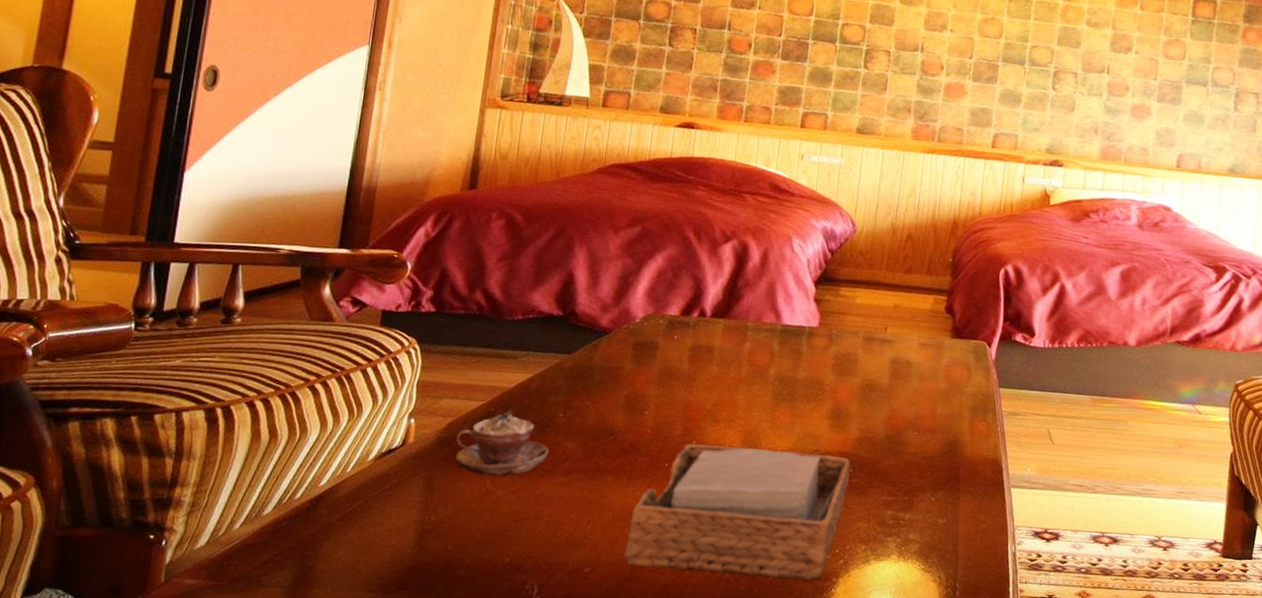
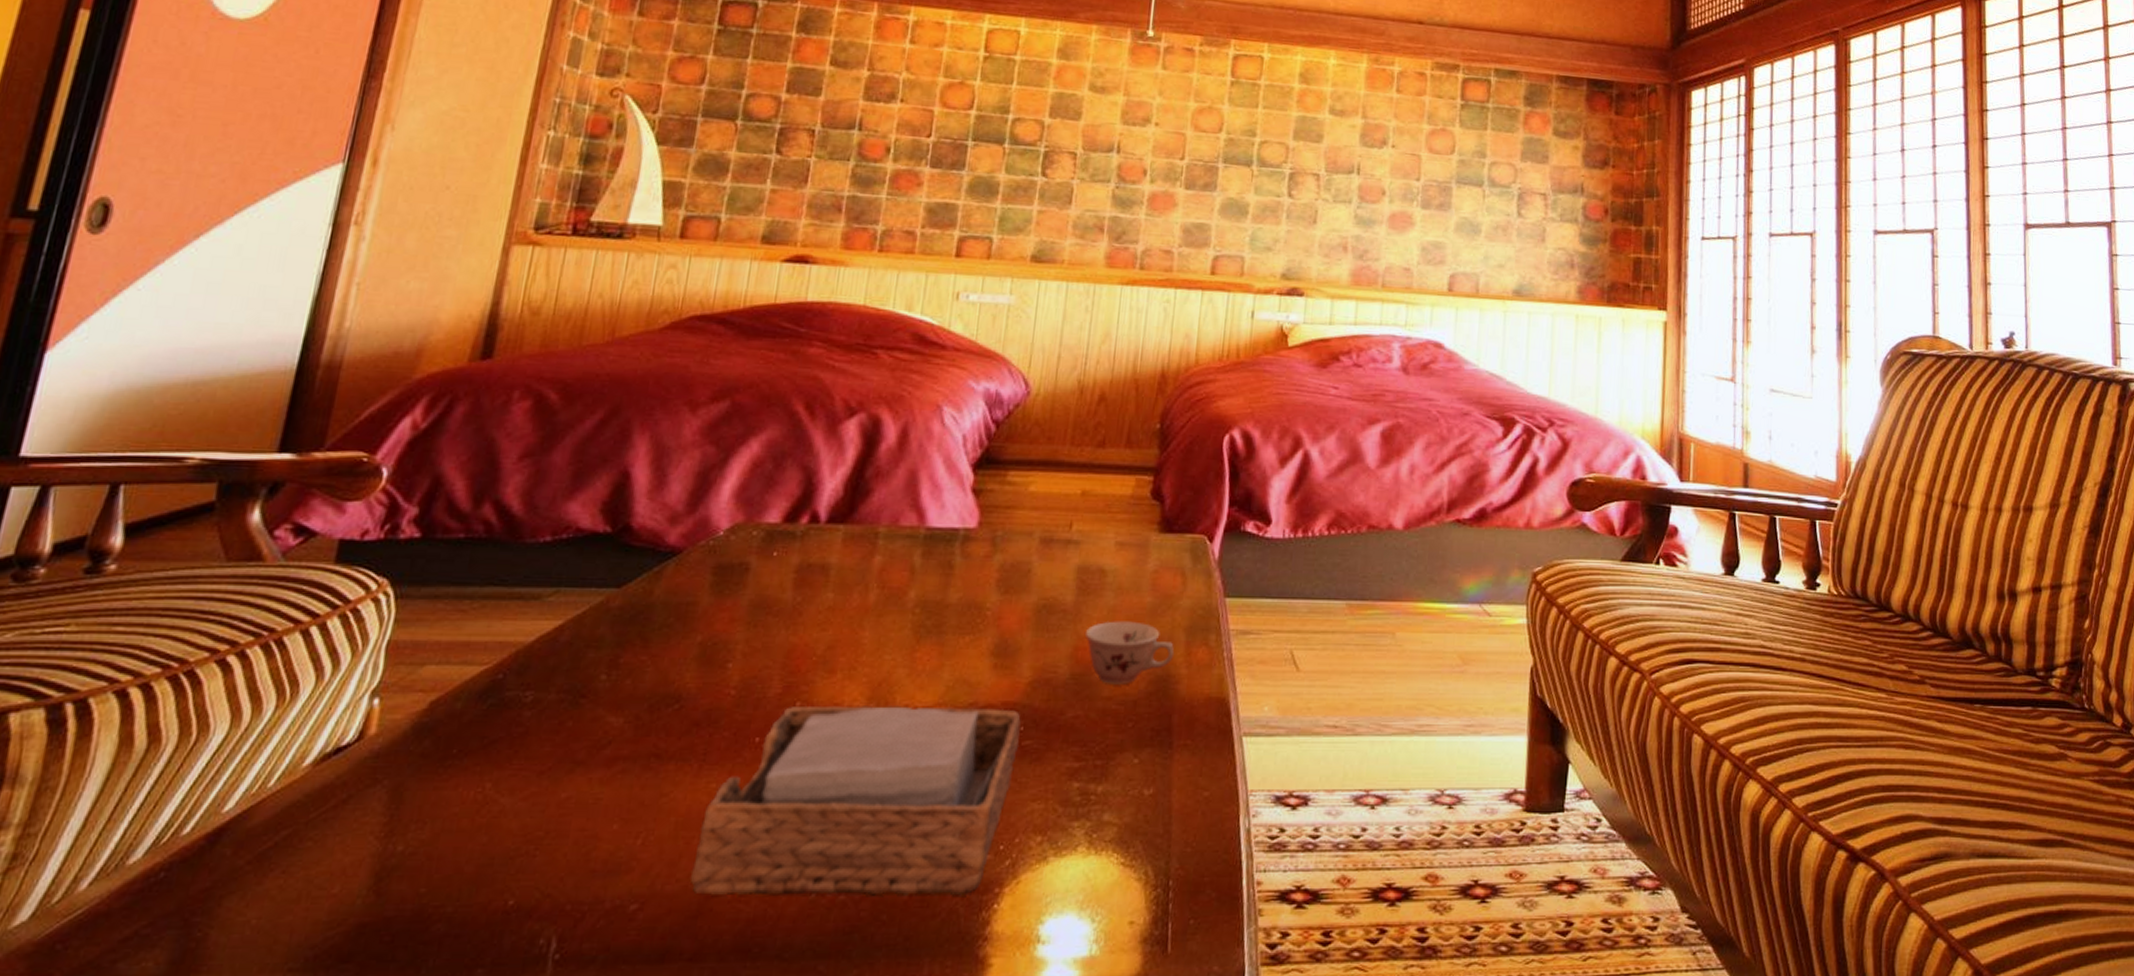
teacup: present [455,409,549,476] -> none [440,674,584,777]
teacup: none [896,399,962,446] -> present [1084,621,1175,686]

